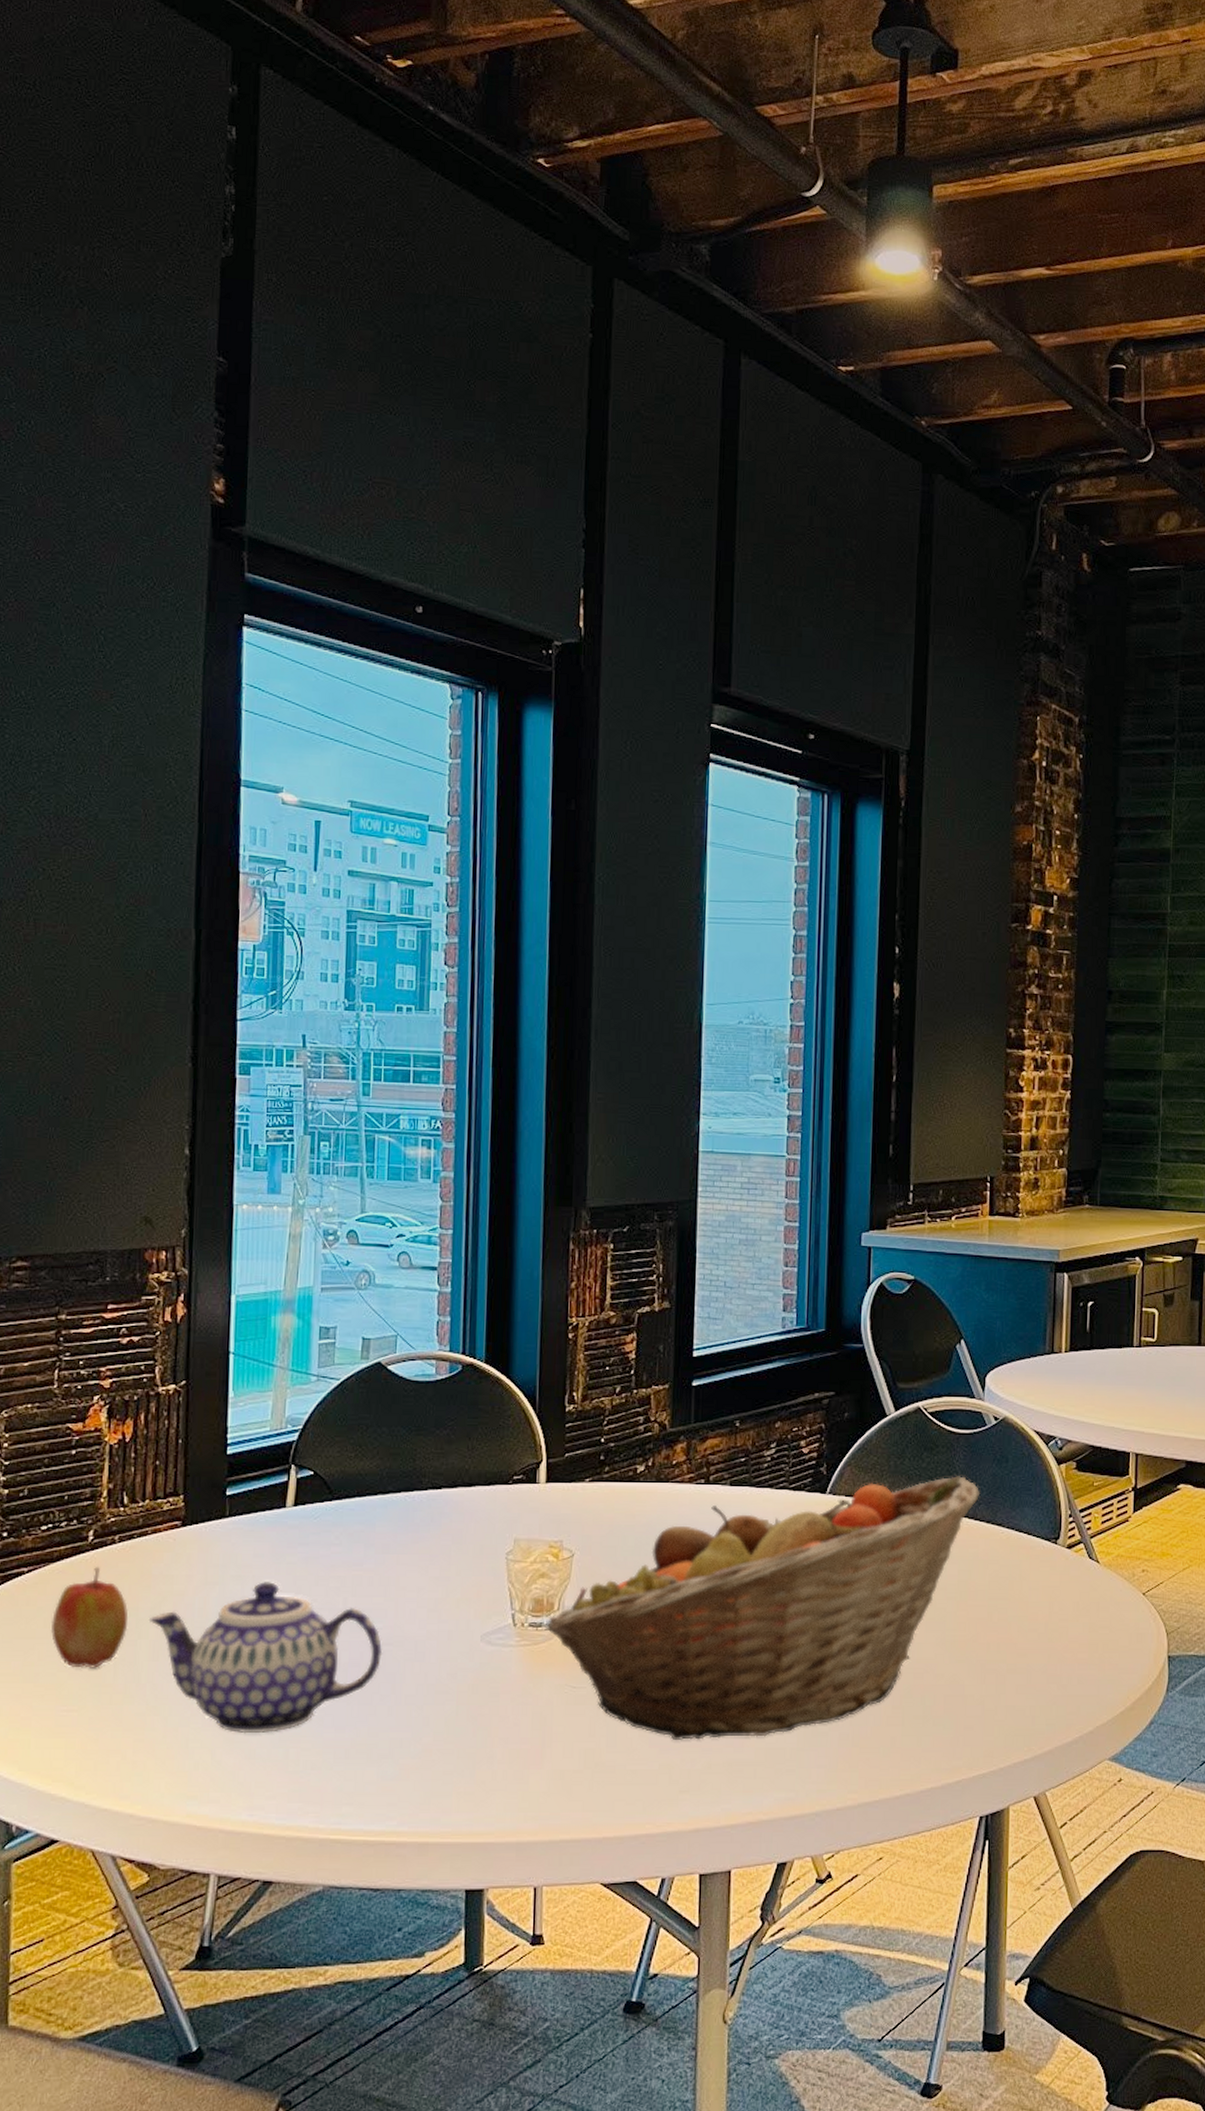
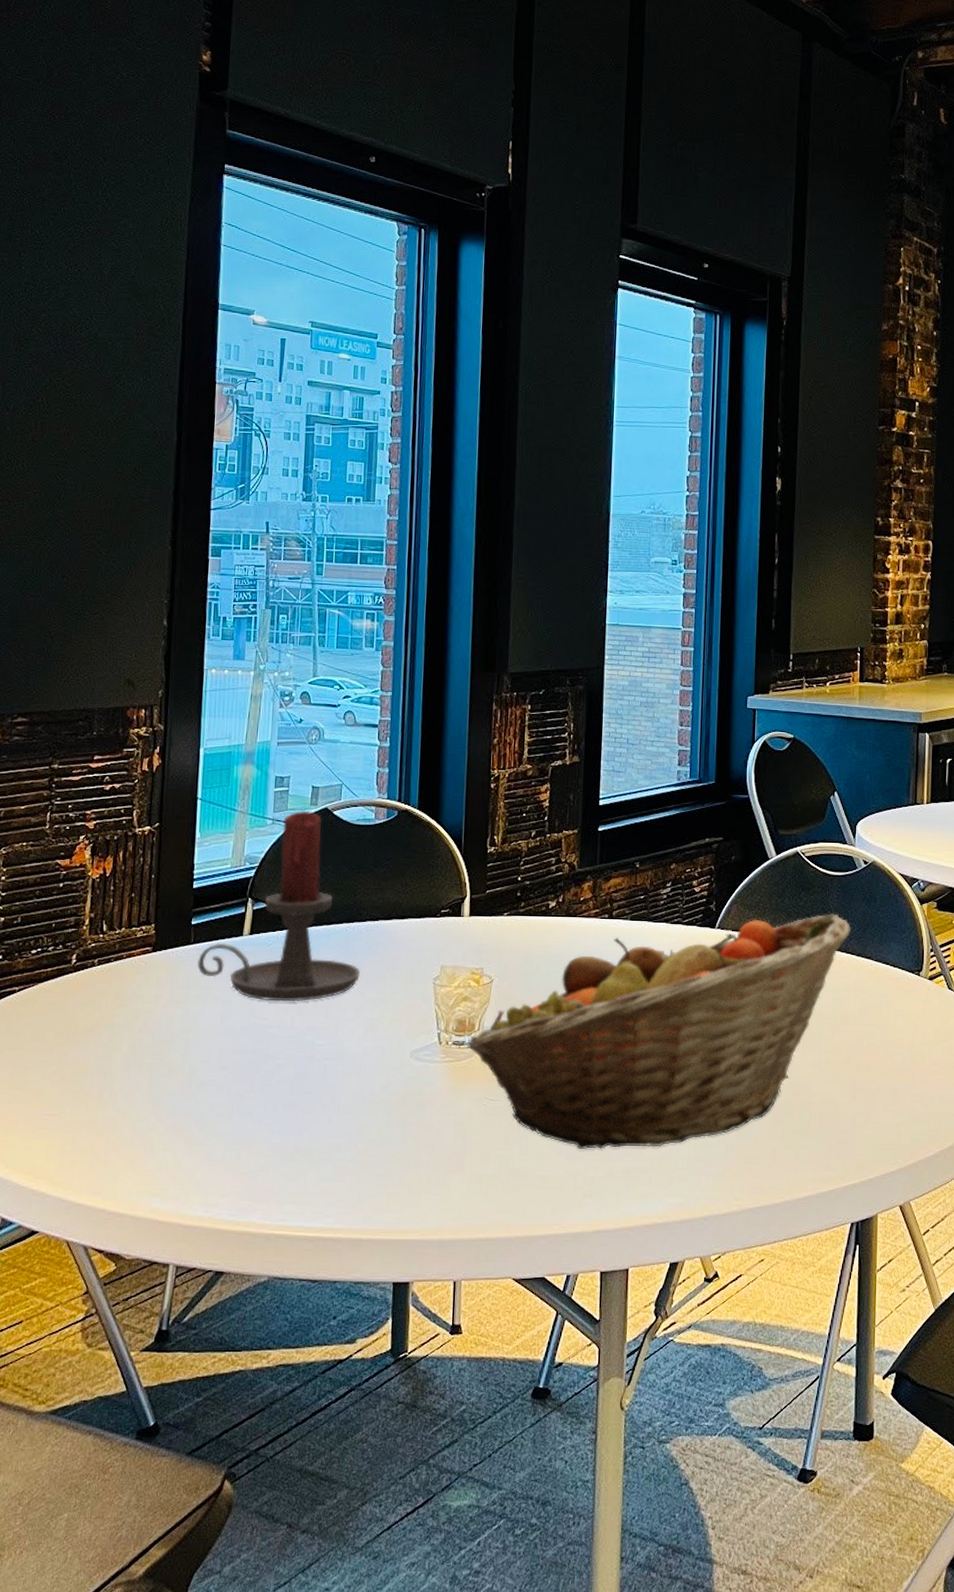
apple: present [50,1566,129,1668] -> none [36,986,105,1077]
teapot: present [148,1582,383,1734] -> none [121,1002,325,1138]
candle holder: none [234,1366,423,1581] -> present [197,811,361,1002]

